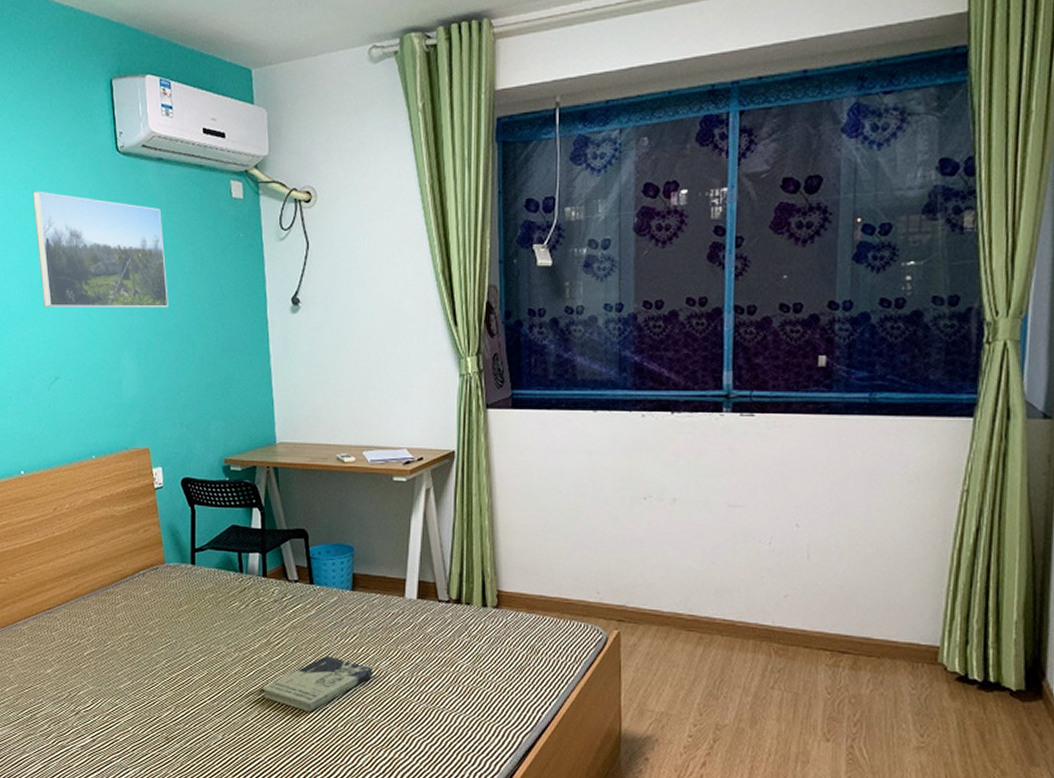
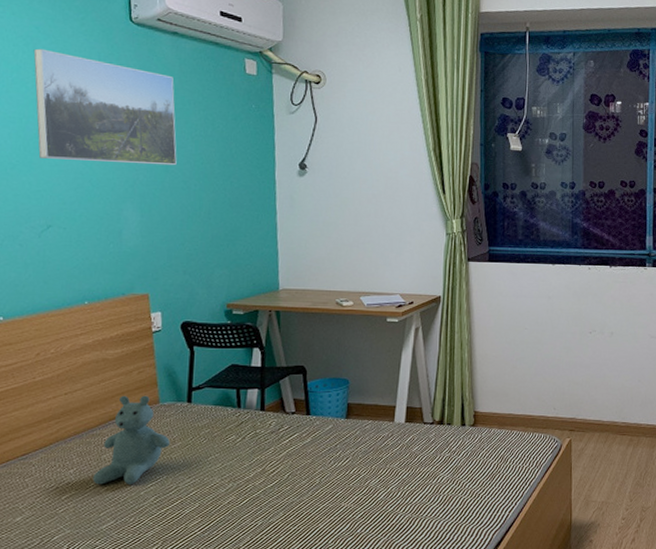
stuffed bear: none [109,554,177,646] -> present [93,395,170,485]
book: present [262,656,373,712] -> none [255,479,363,533]

